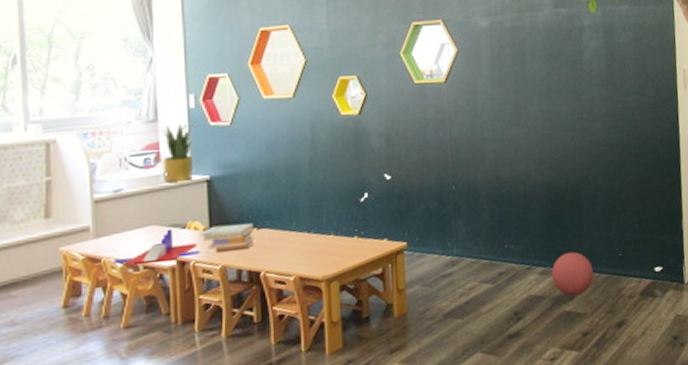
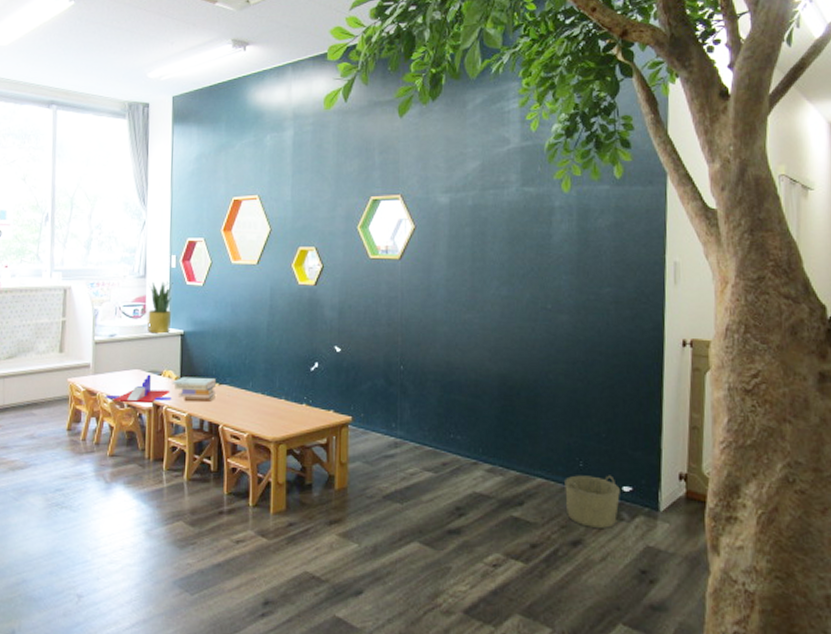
ball: present [551,251,594,297] -> none [500,453,548,502]
basket: none [607,259,653,308] -> present [565,475,620,529]

